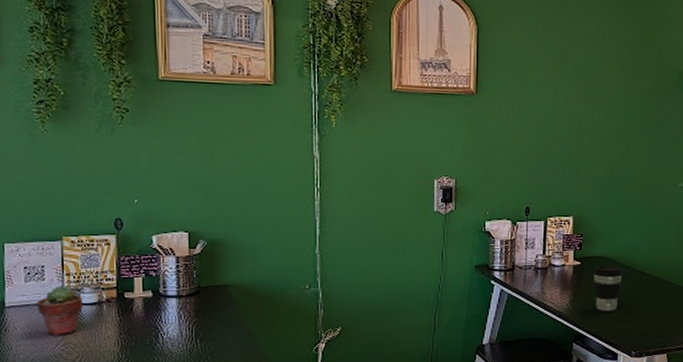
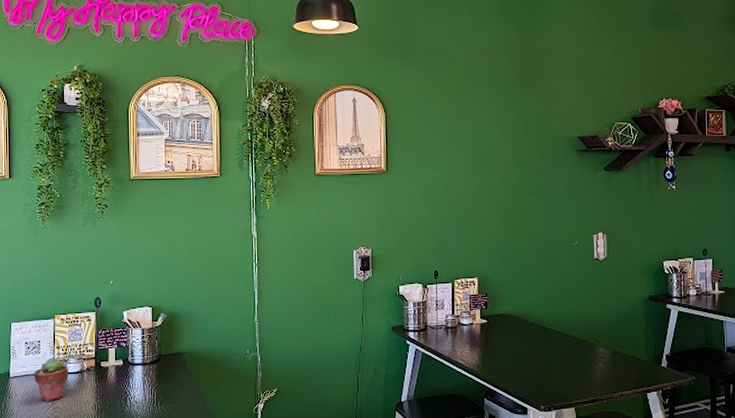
coffee cup: present [592,265,624,311] -> none [498,322,528,367]

